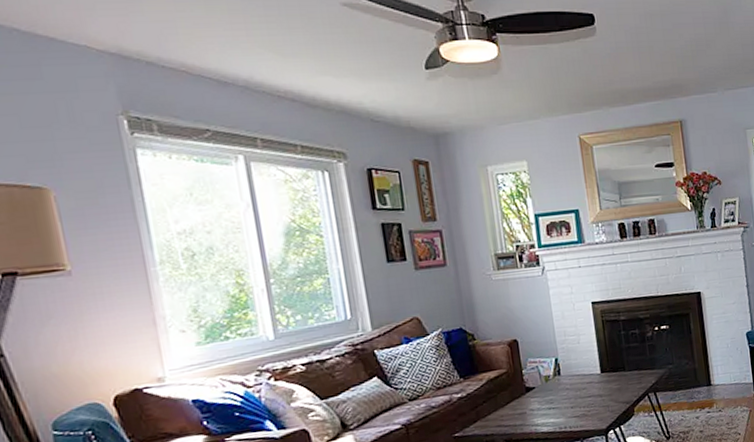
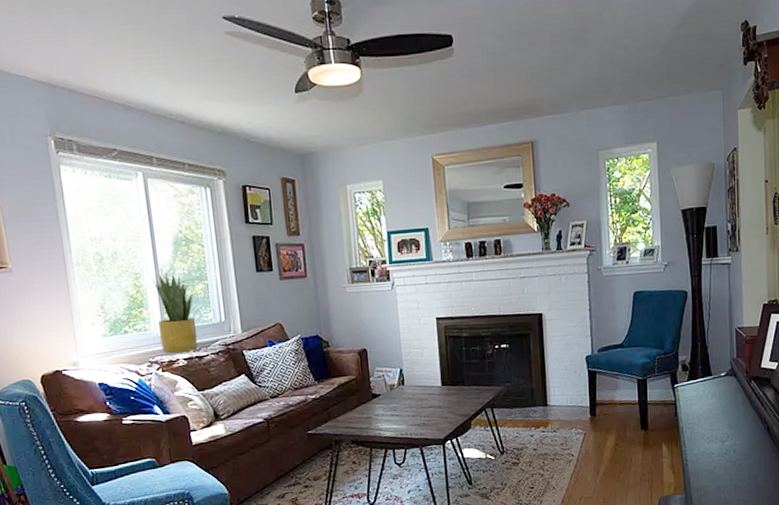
planter: none [258,266,319,360] -> present [151,272,198,354]

